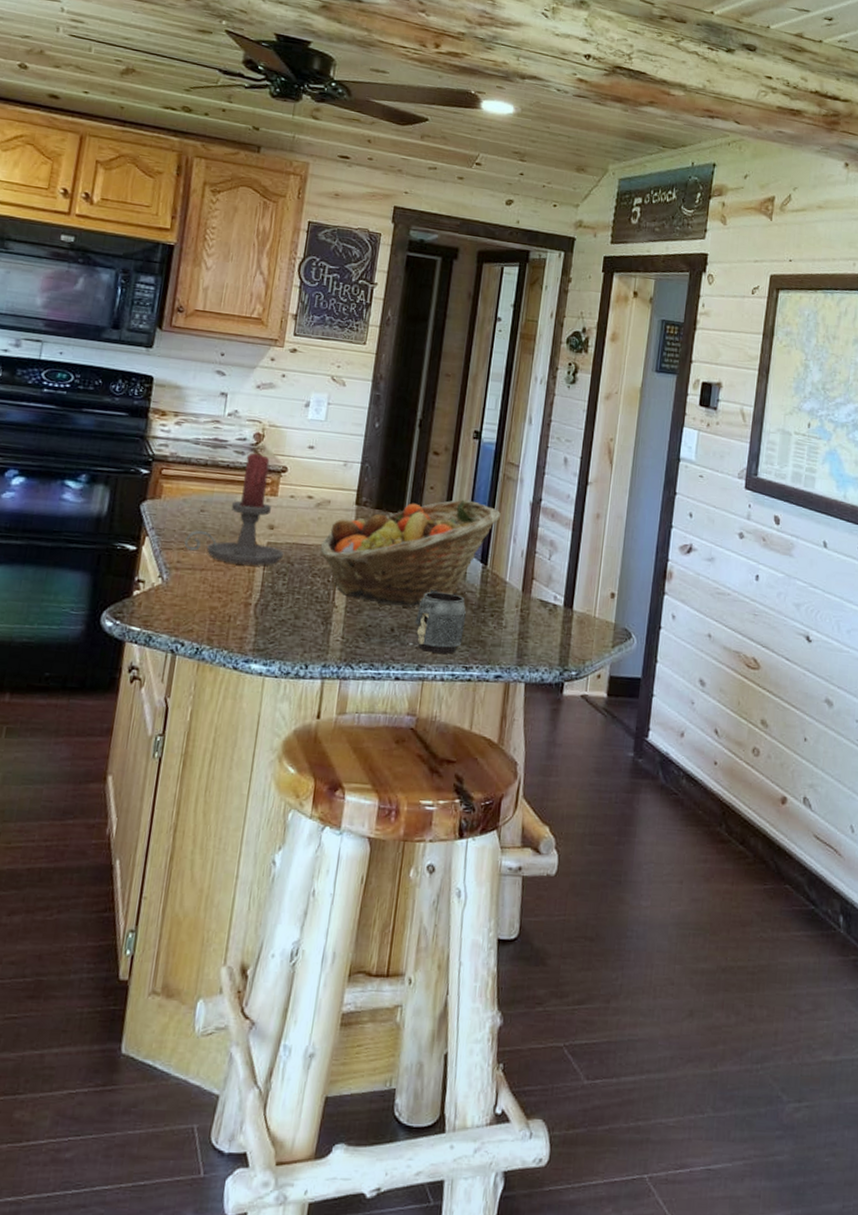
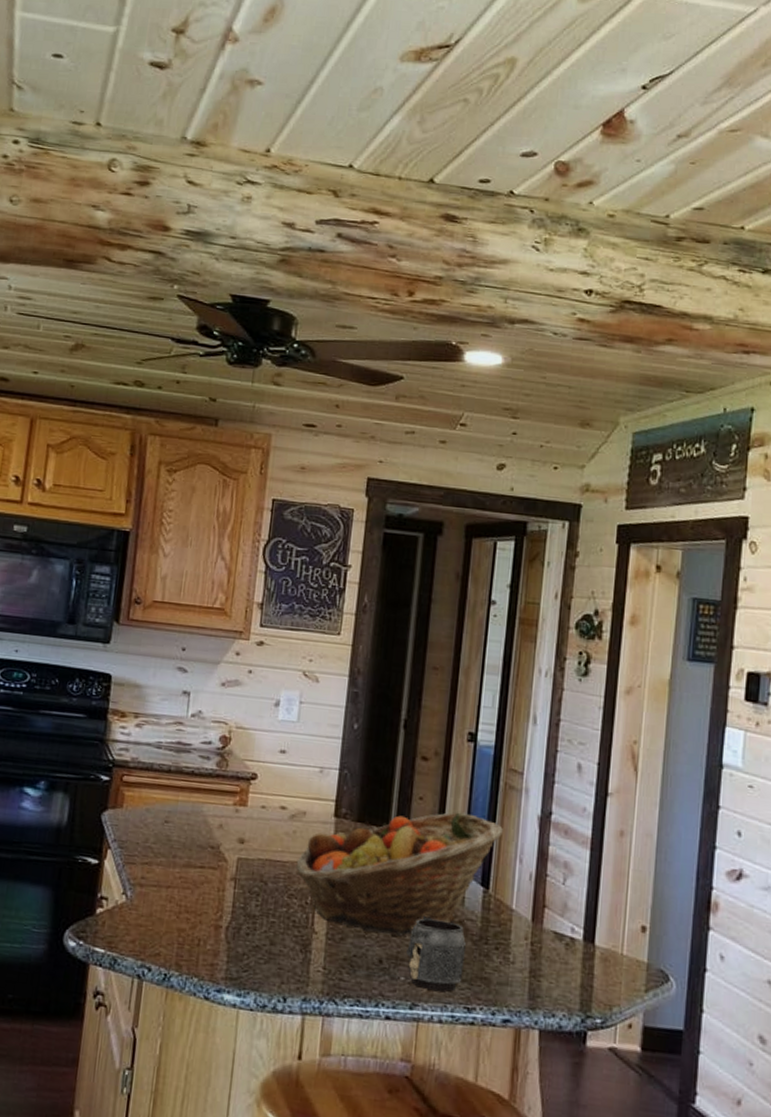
candle holder: present [184,453,284,566] -> none [148,758,256,884]

